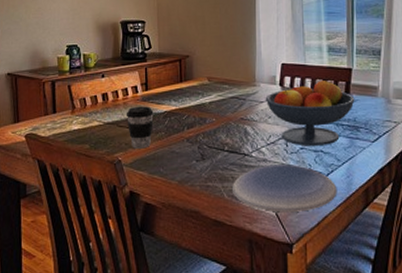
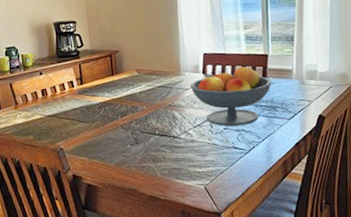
coffee cup: present [126,106,154,149] -> none [64,98,90,137]
plate: present [231,164,338,213] -> none [164,143,259,186]

